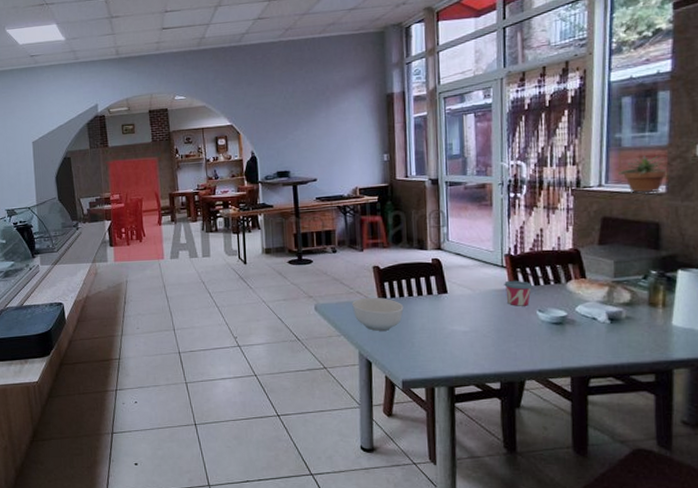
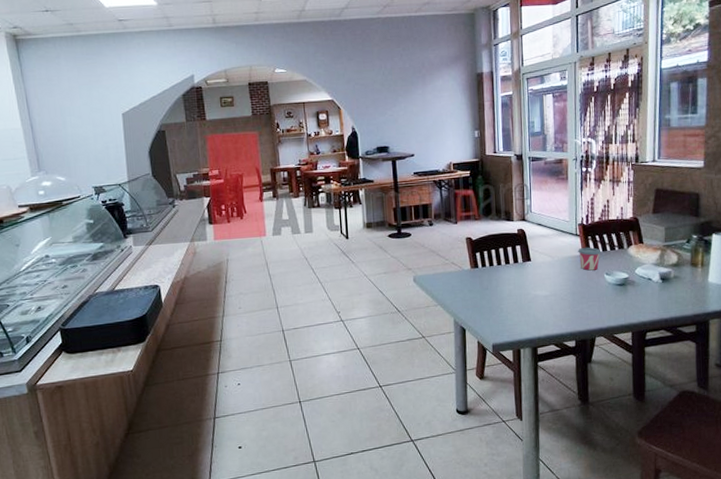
bowl: present [352,297,404,331] -> none [447,267,493,299]
potted plant: present [617,156,667,193] -> none [667,135,704,167]

